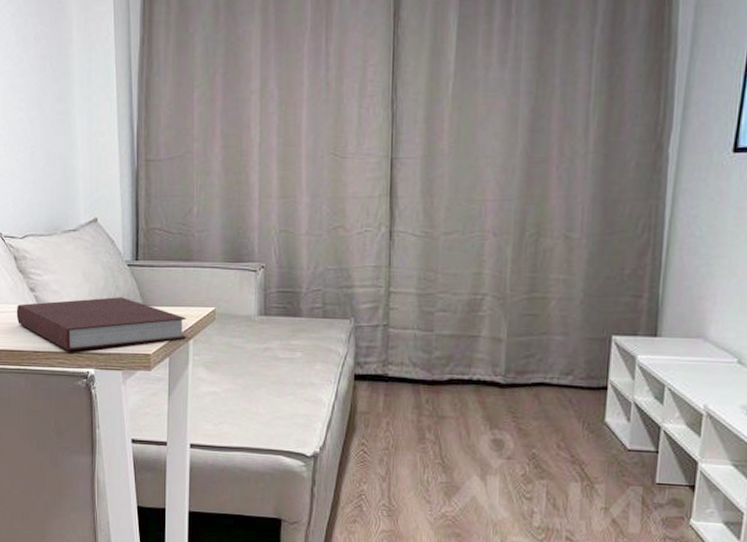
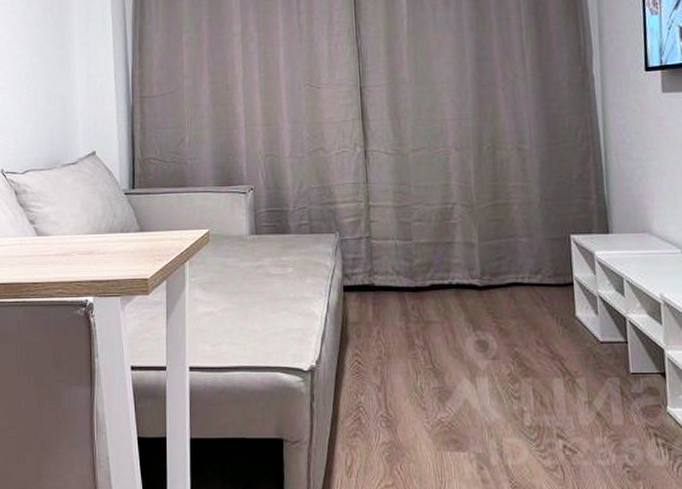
notebook: present [16,297,186,351] -> none [16,224,182,280]

